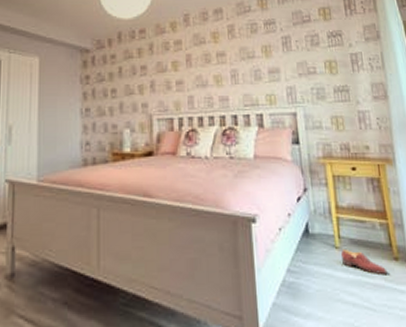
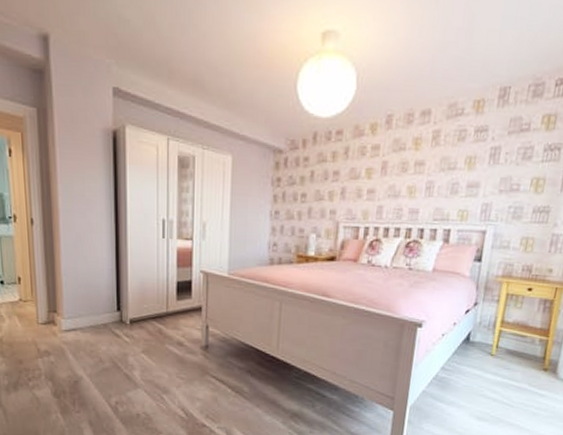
shoe: present [340,248,388,274] -> none [494,356,534,380]

